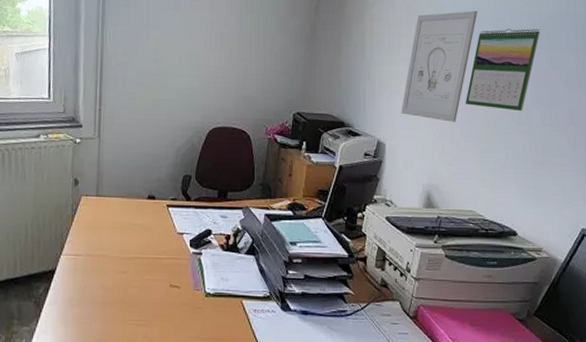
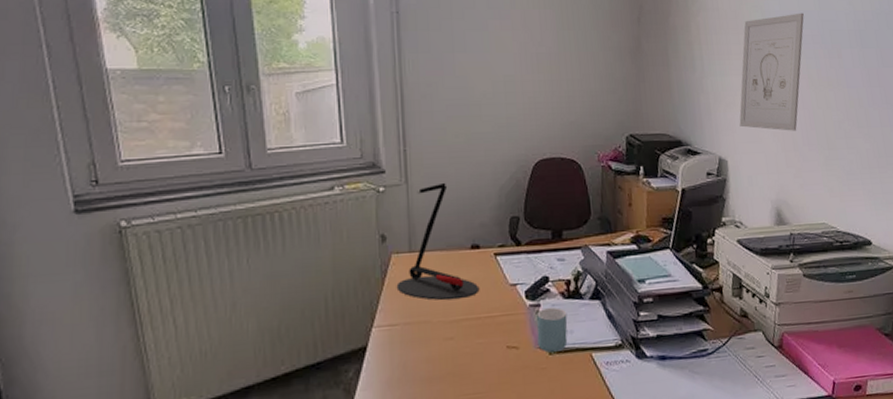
desk lamp: none [83,139,152,241] -> present [396,182,480,301]
mug: none [196,257,224,295] -> present [536,307,568,353]
calendar: present [465,29,541,111] -> none [803,28,868,114]

